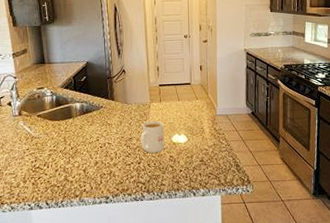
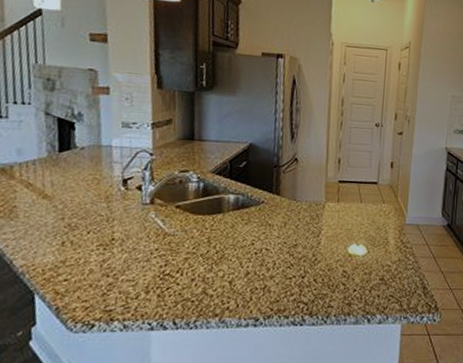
mug: present [141,121,164,153] -> none [308,224,339,265]

